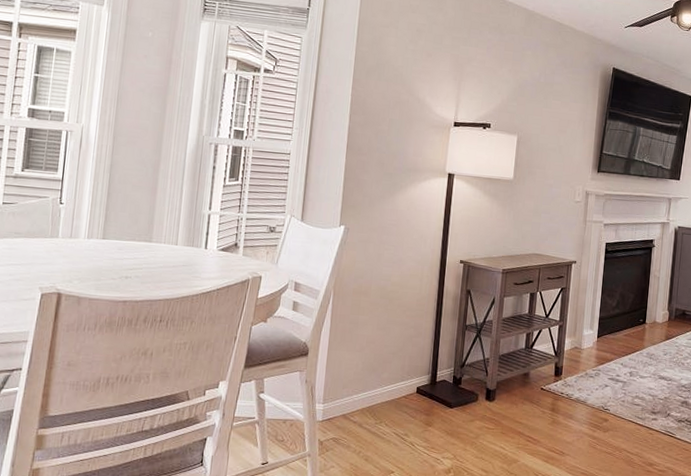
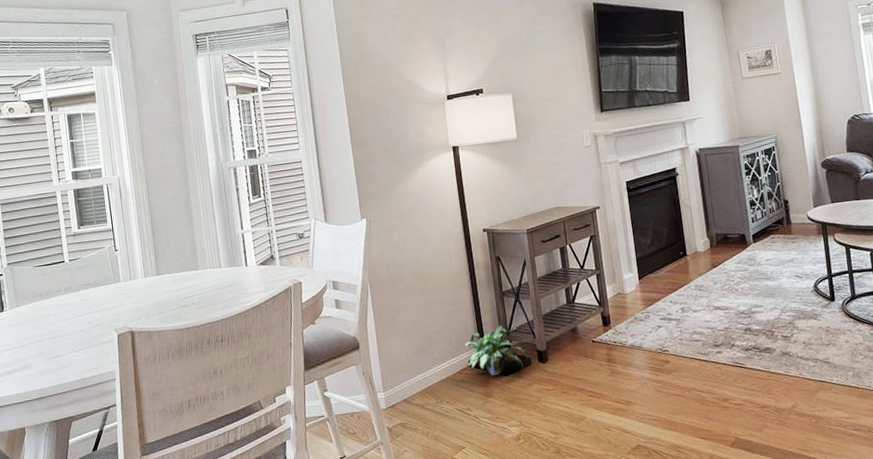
potted plant: none [416,358,478,406] -> present [464,325,529,376]

